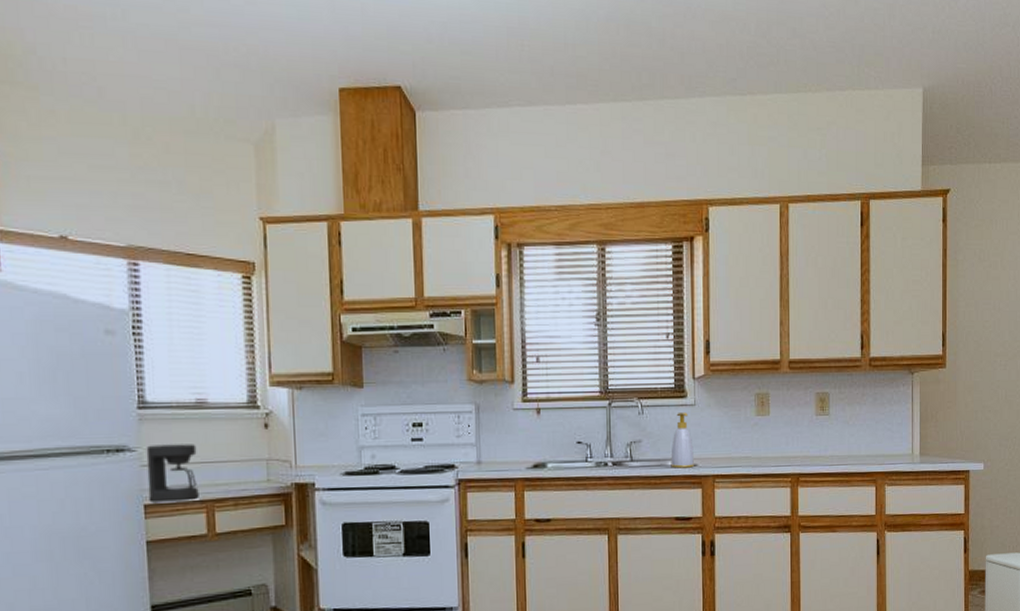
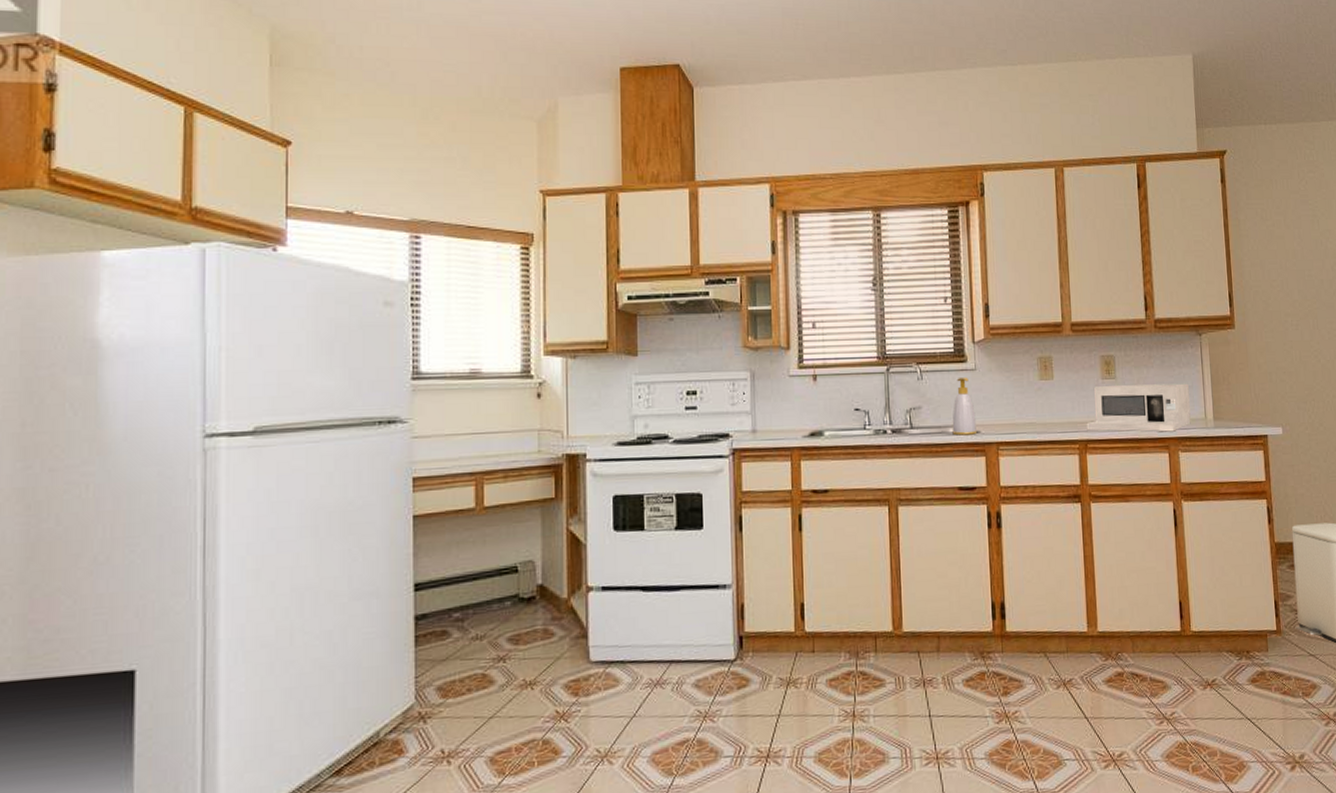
coffee maker: present [146,444,199,503] -> none [418,414,469,476]
microwave: none [799,420,898,467] -> present [1086,383,1191,432]

